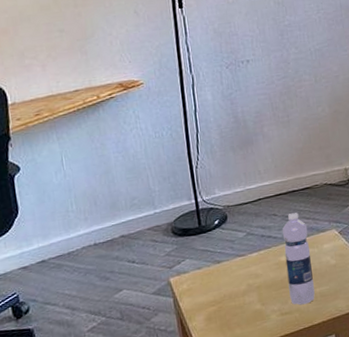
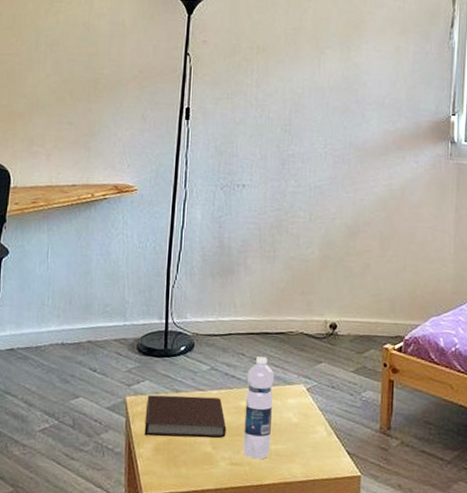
notebook: none [190,259,272,310] -> present [144,395,227,438]

